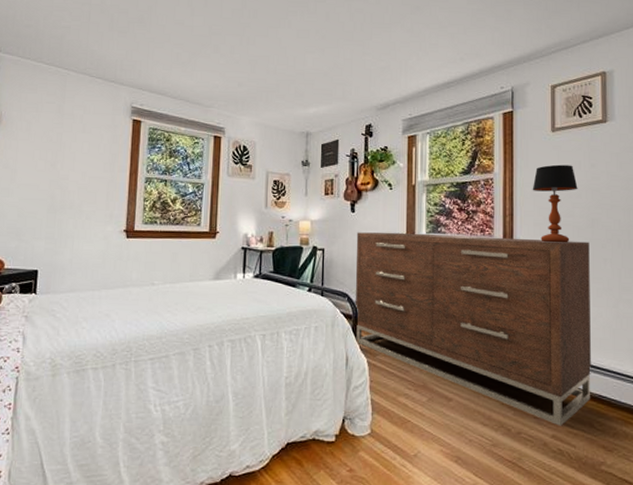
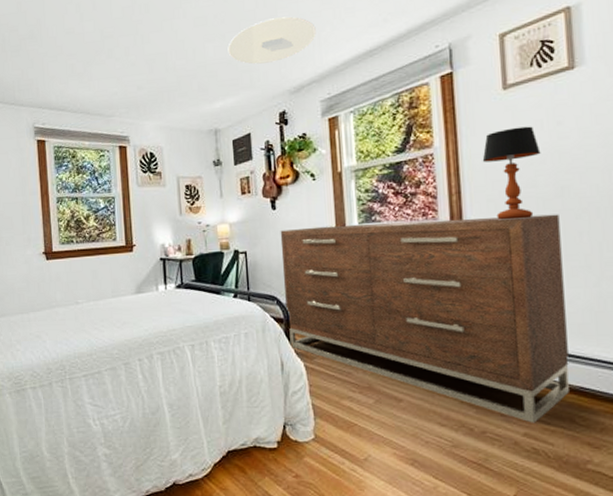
ceiling light: none [325,42,404,80] -> present [228,16,316,65]

